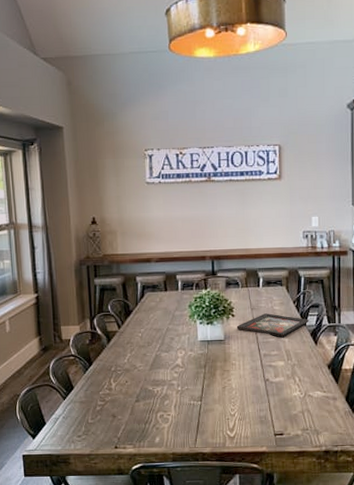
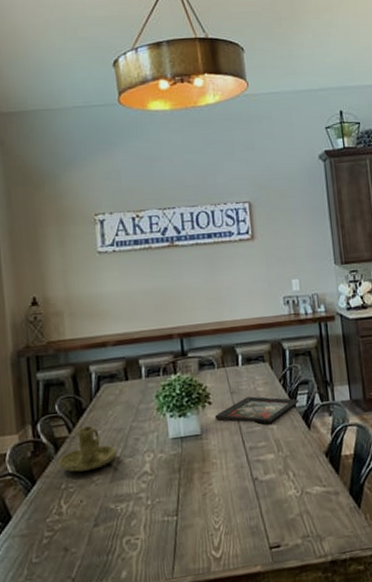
candle holder: none [110,325,156,359] -> present [58,426,117,472]

